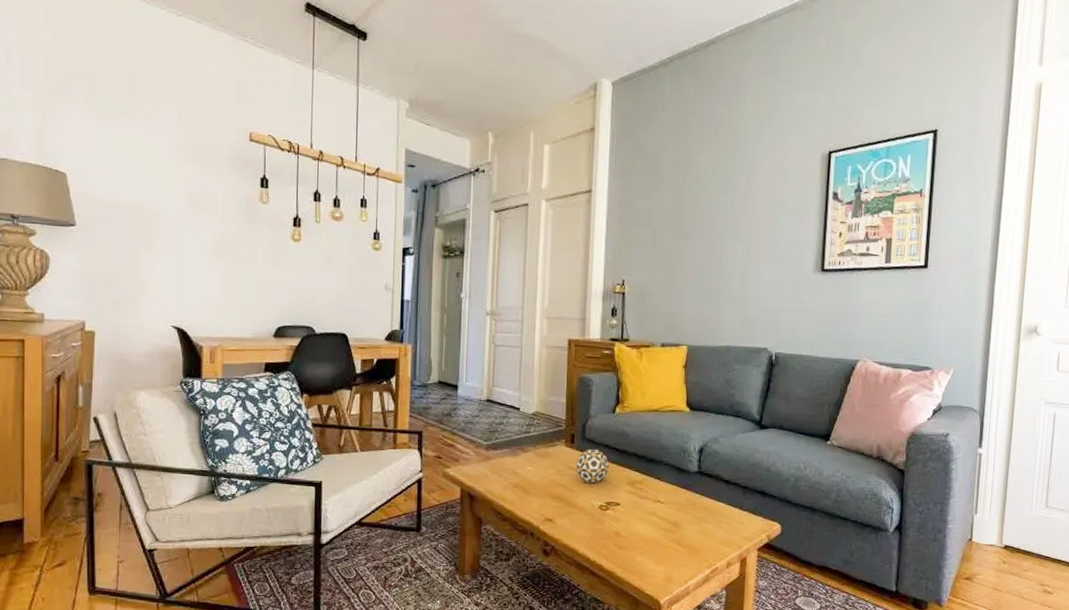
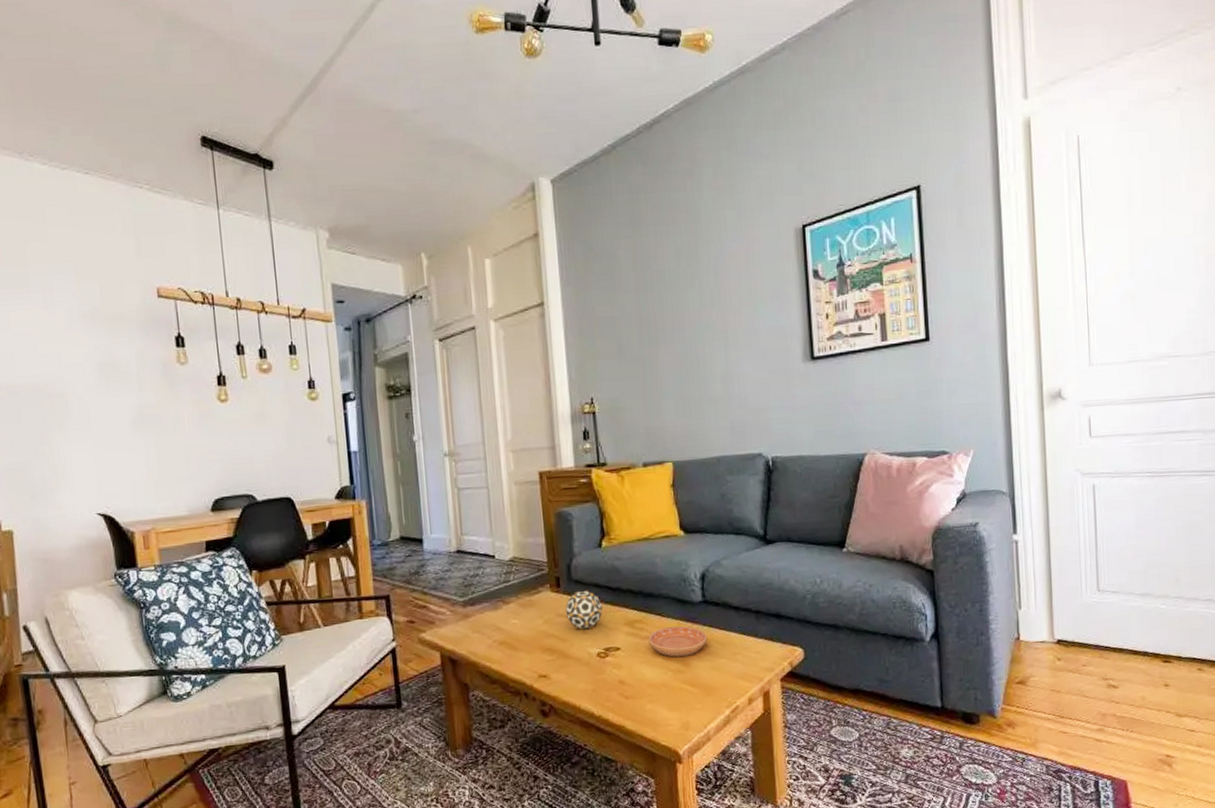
saucer: none [646,491,698,518] -> present [648,626,707,657]

